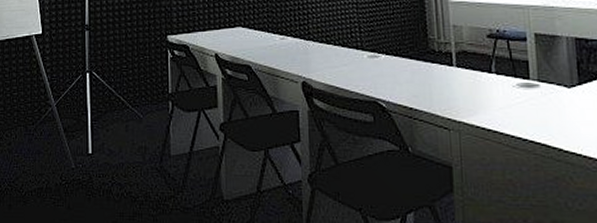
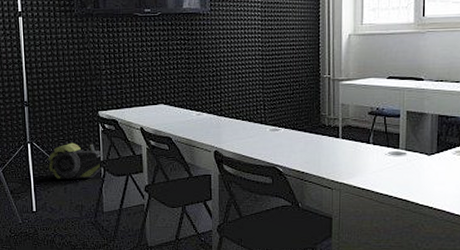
backpack: none [108,72,172,115] -> present [48,142,103,179]

